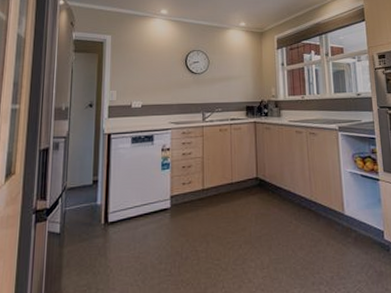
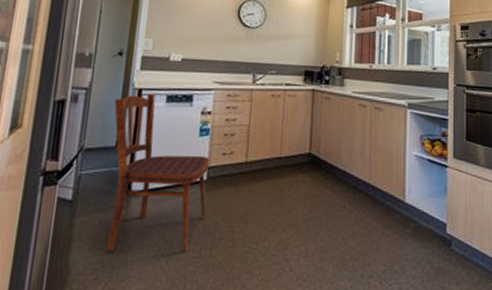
dining chair: none [89,136,172,276] -> present [106,93,210,252]

